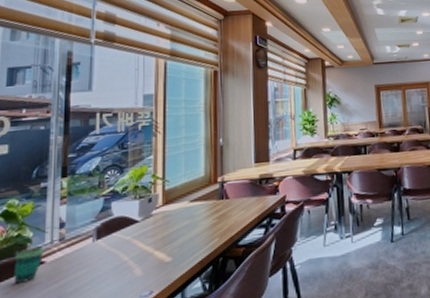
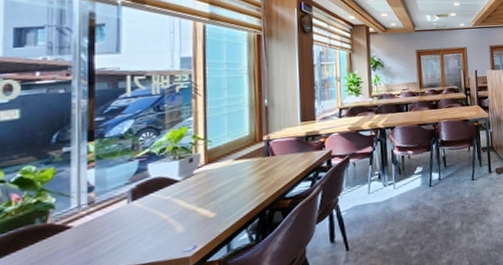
cup: present [14,246,45,284] -> none [34,211,71,251]

